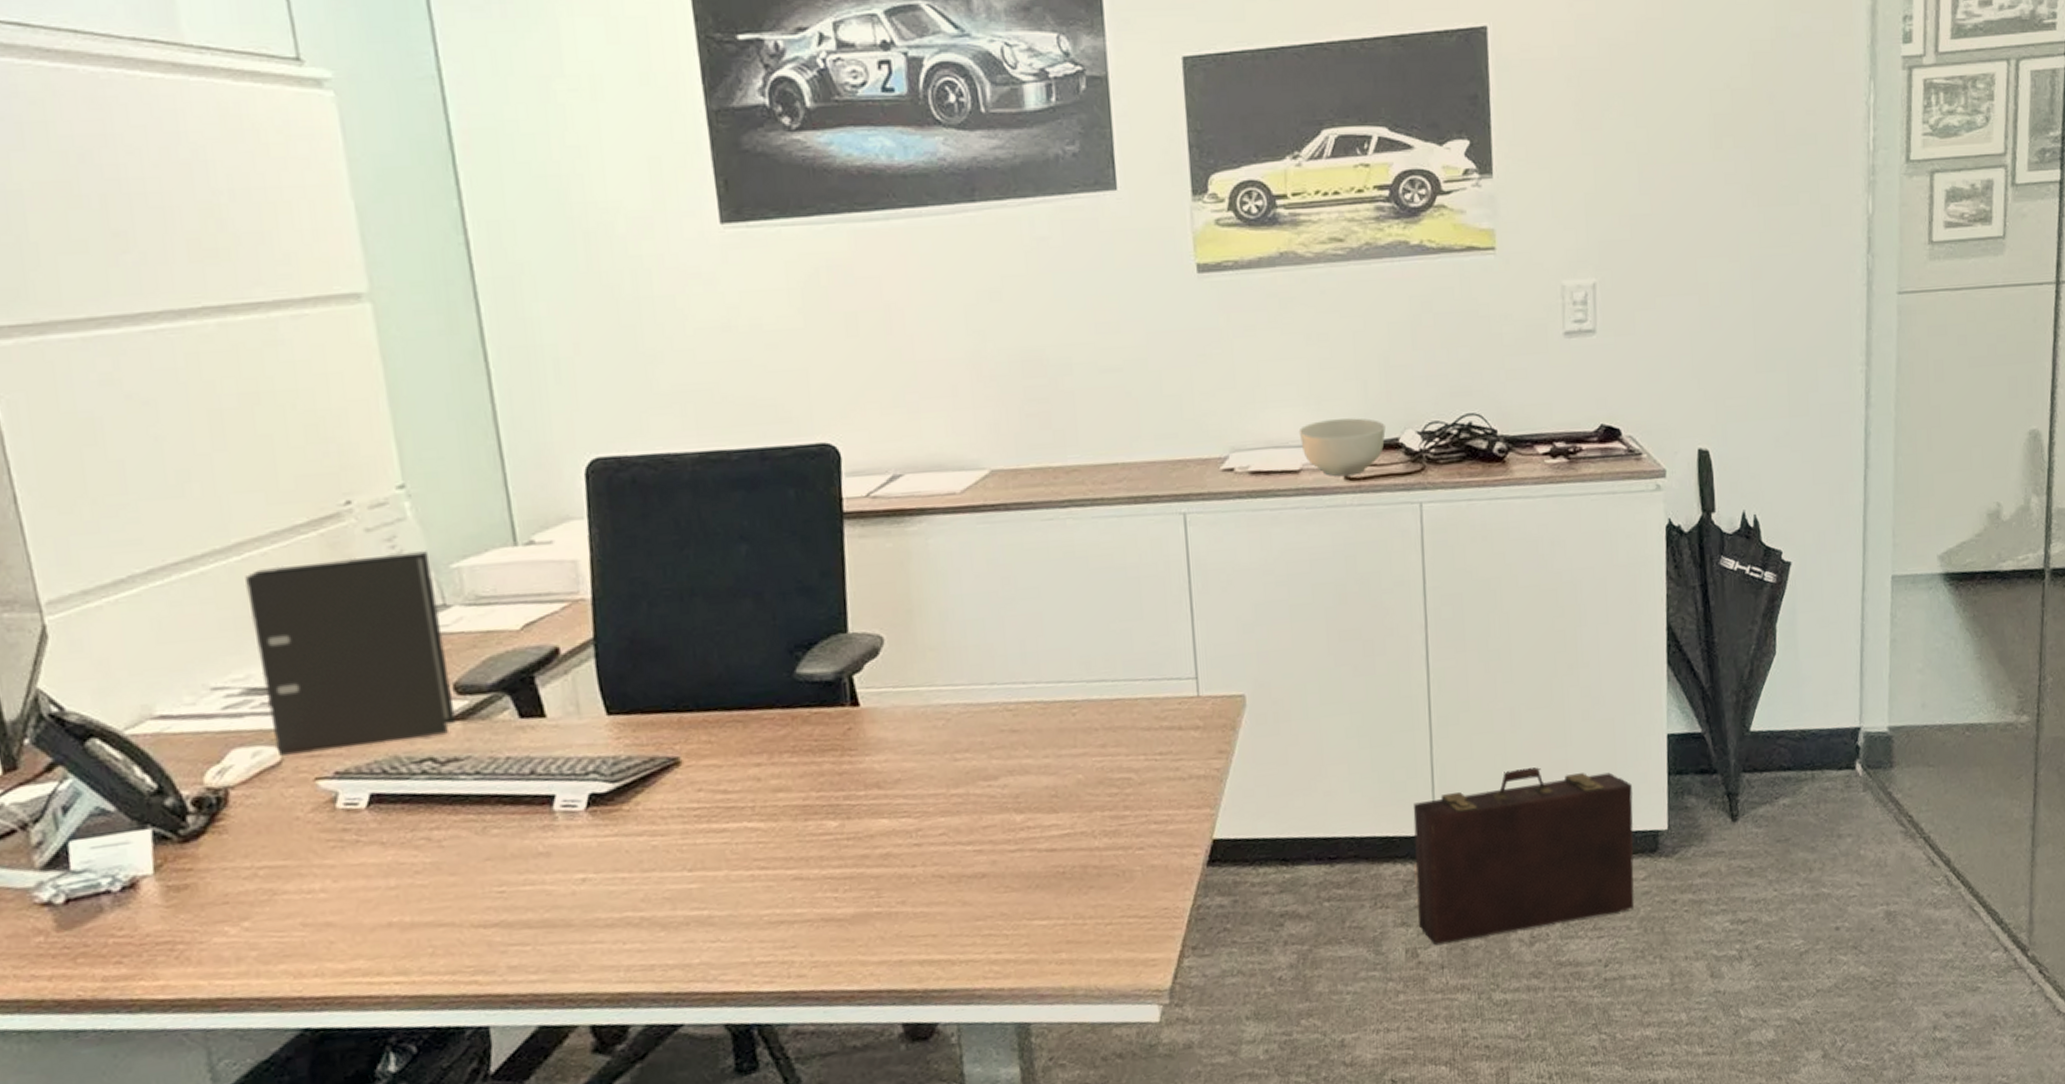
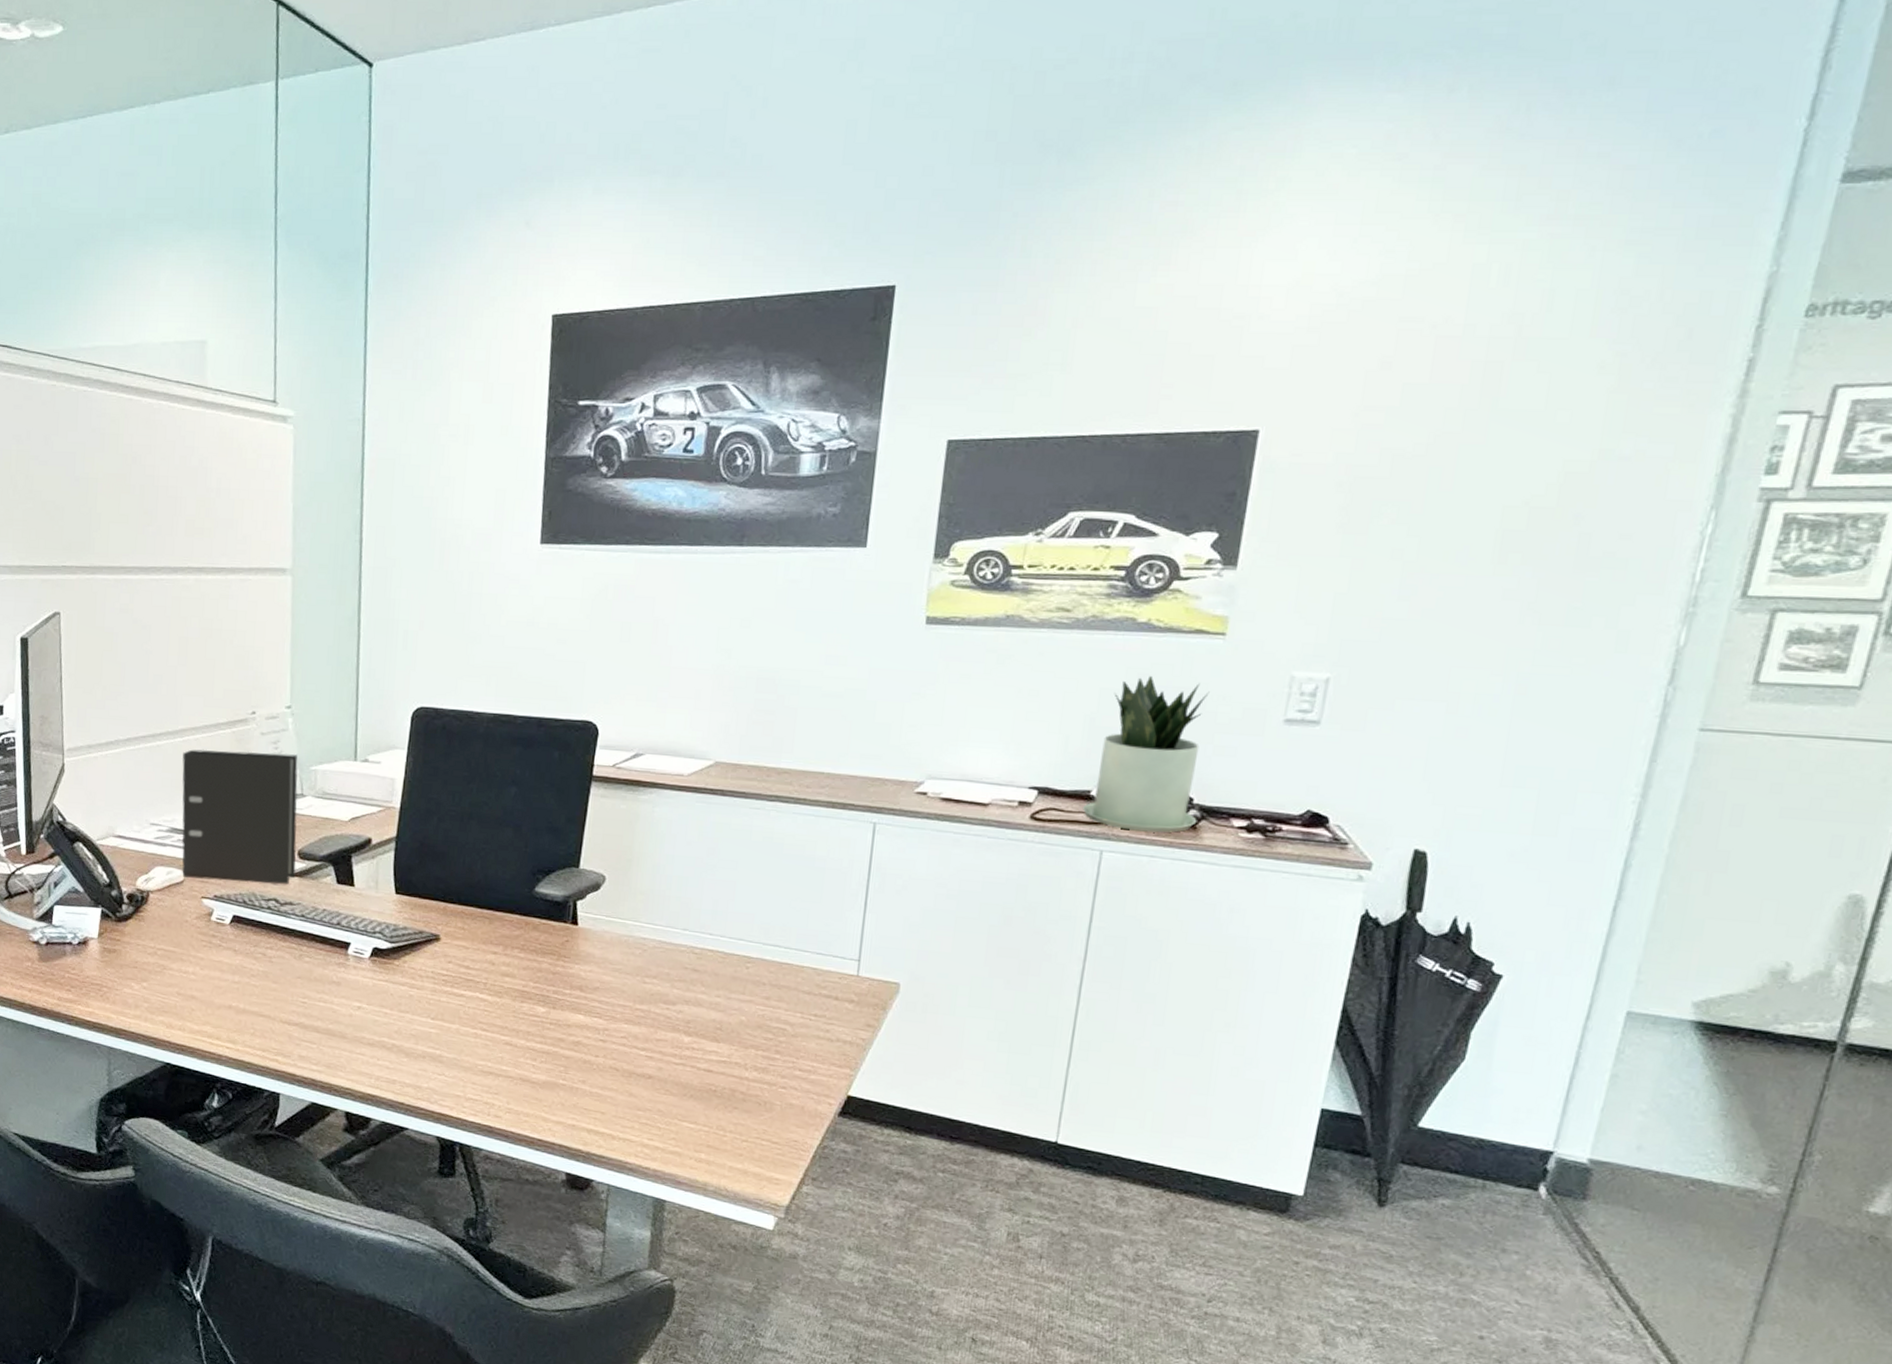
bowl: present [1298,418,1386,477] -> none [994,764,1080,817]
planter: none [1395,303,1505,475] -> present [1083,676,1210,833]
briefcase: present [1413,767,1635,945] -> none [1024,1103,1272,1259]

